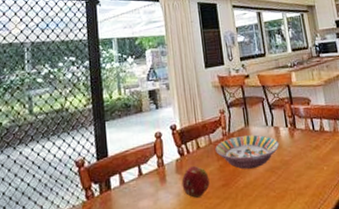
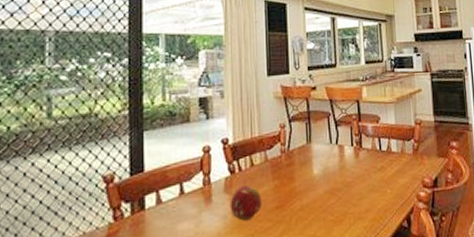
serving bowl: present [215,134,280,170] -> none [271,153,343,191]

